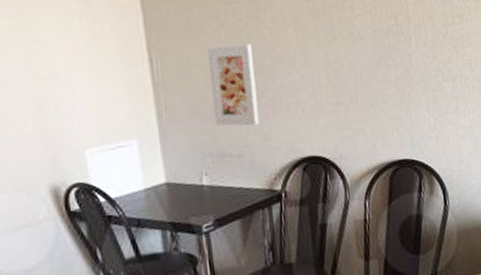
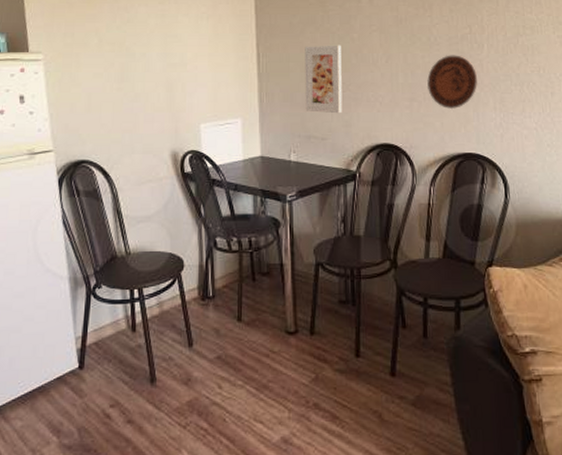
decorative plate: none [353,50,408,113] -> present [427,55,477,110]

